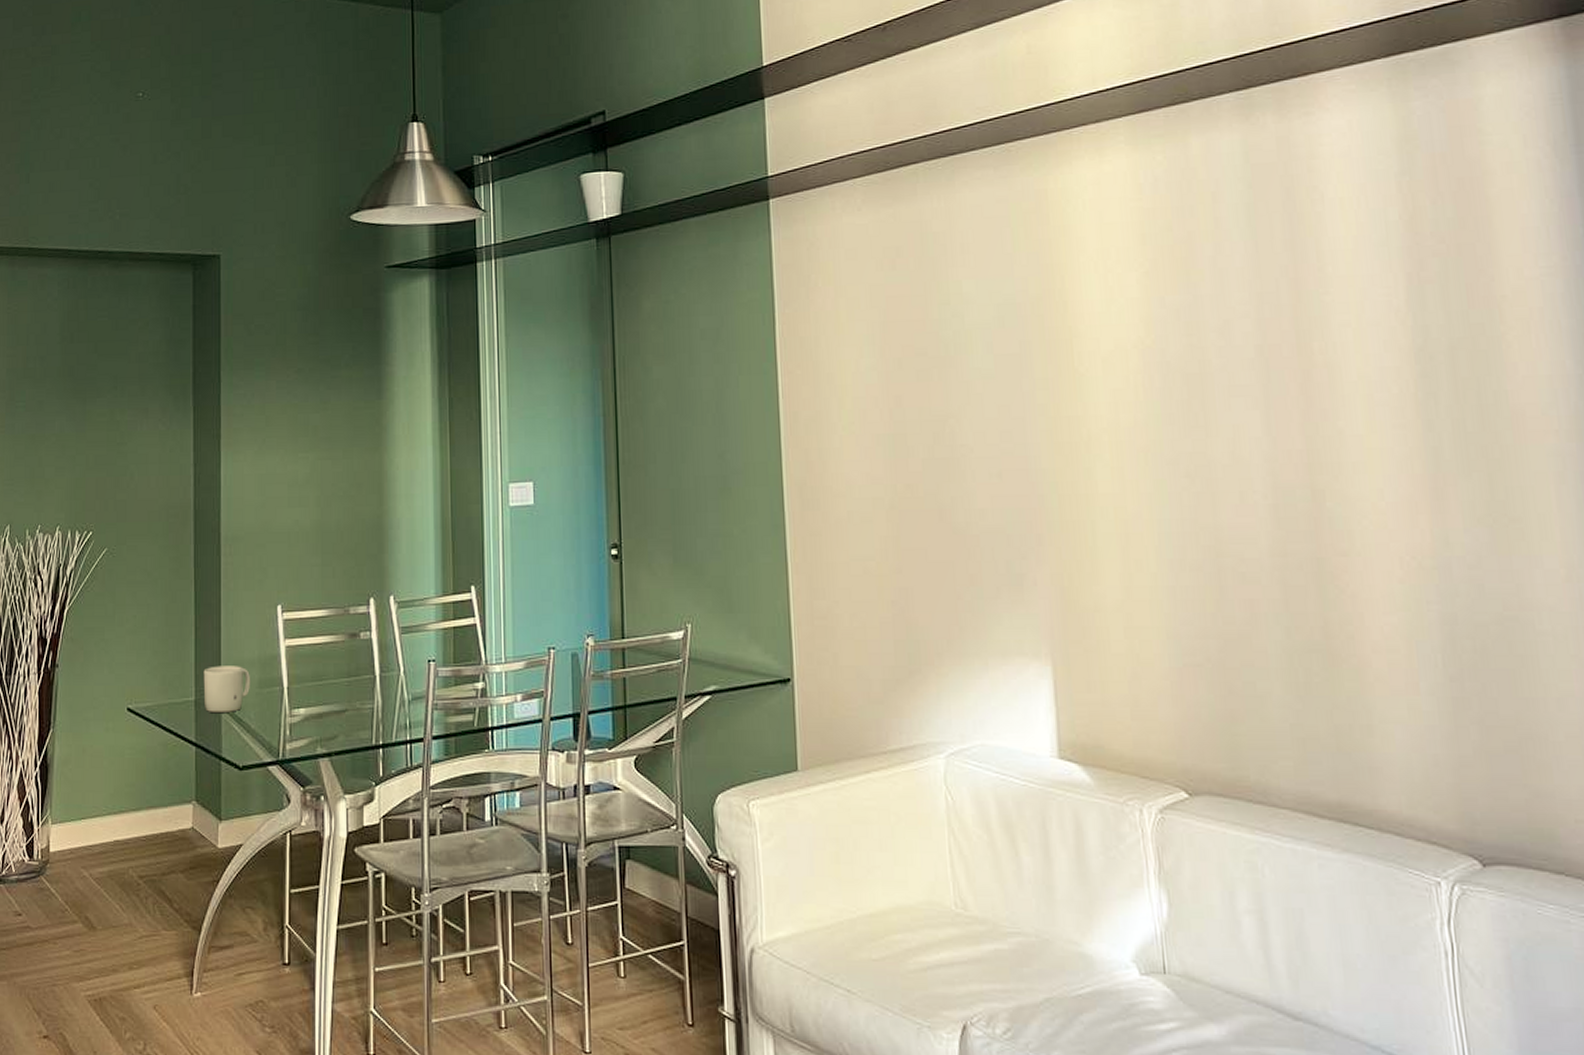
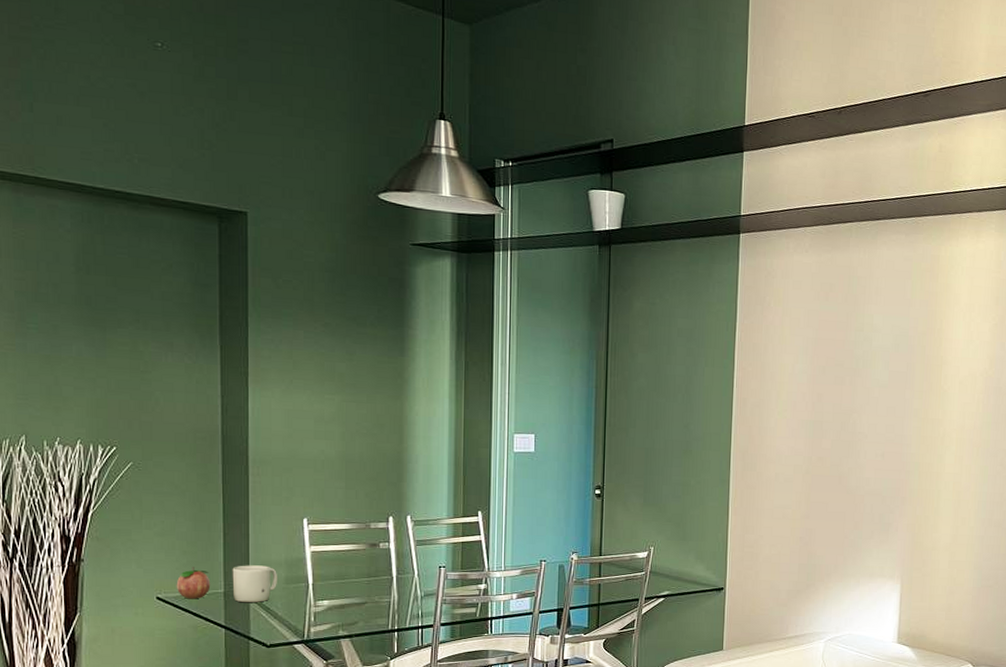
fruit: none [147,670,182,710] -> present [176,567,211,599]

